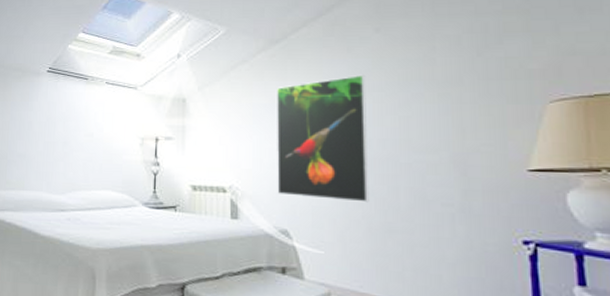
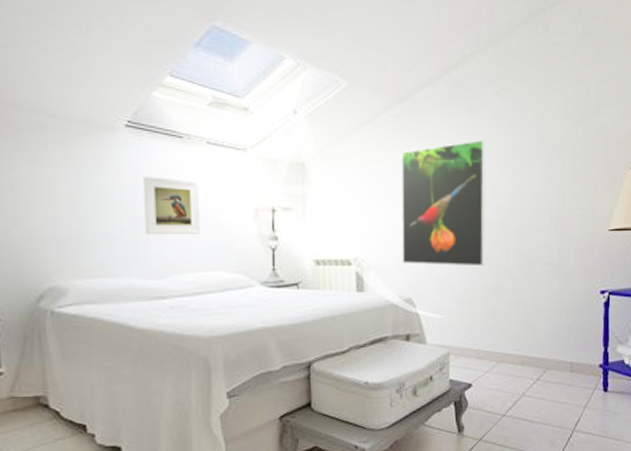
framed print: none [54,110,97,158] -> present [143,177,200,234]

